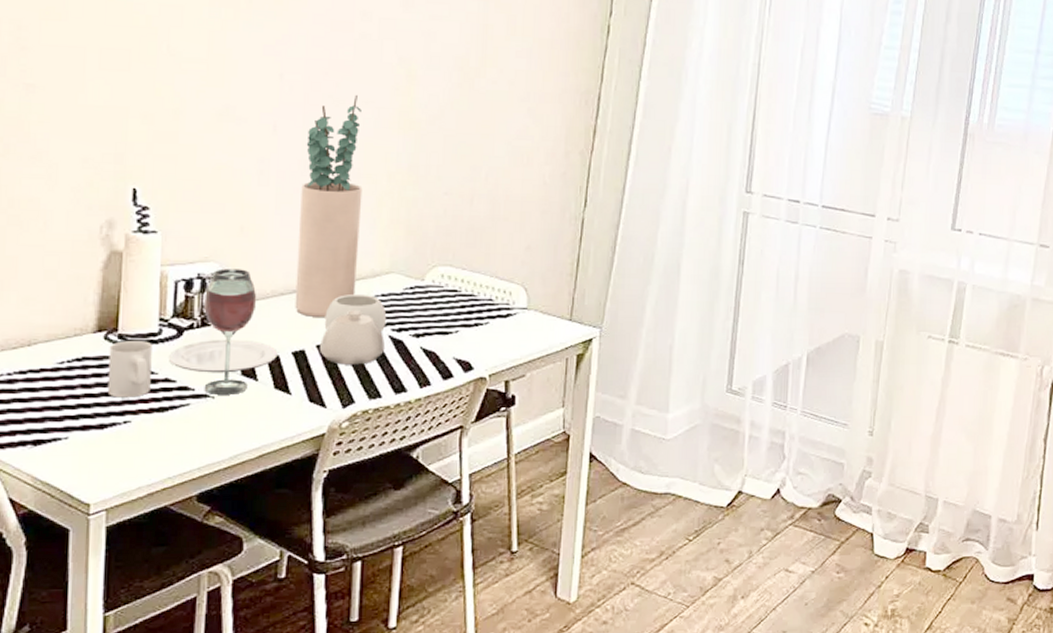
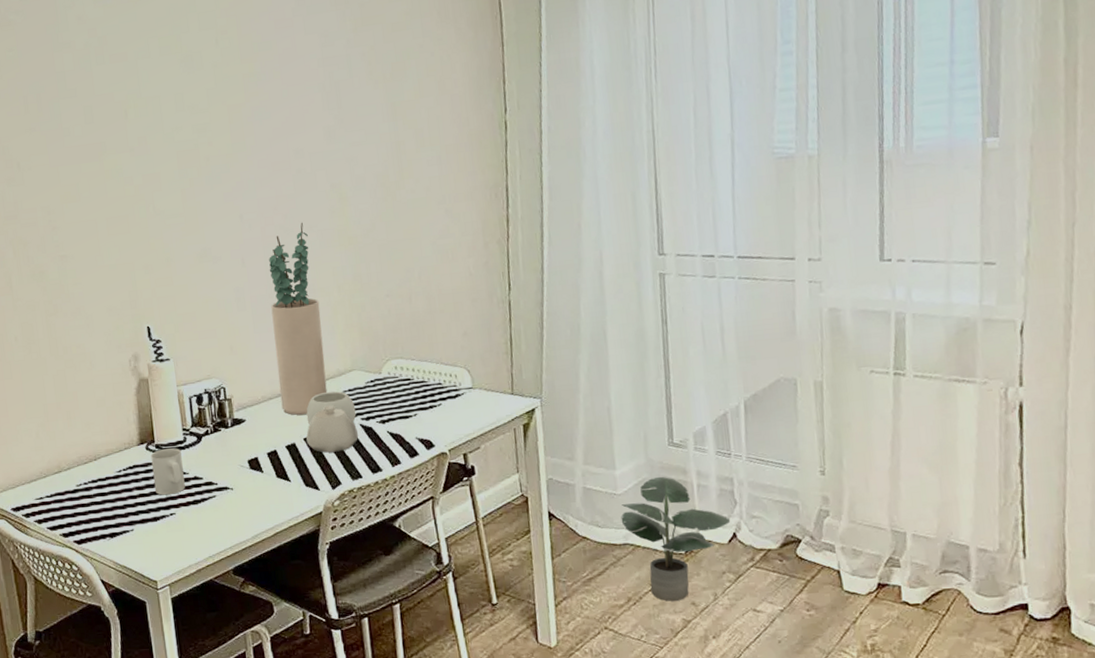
plate: present [169,339,278,373] -> none [194,439,275,470]
wineglass: present [204,268,257,395] -> none [212,381,256,487]
potted plant: none [666,425,777,557] -> present [620,477,731,601]

